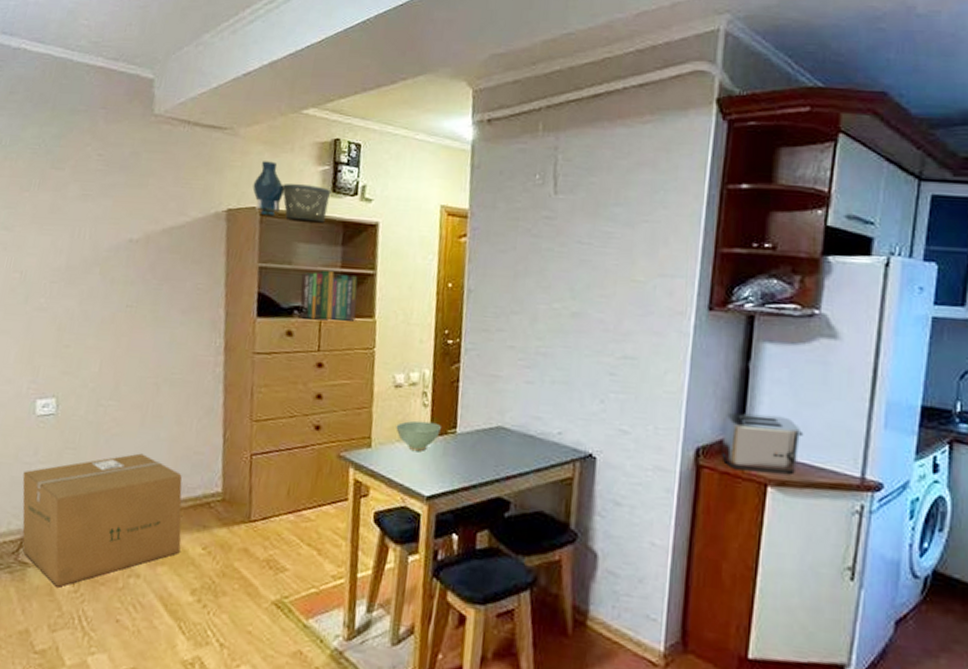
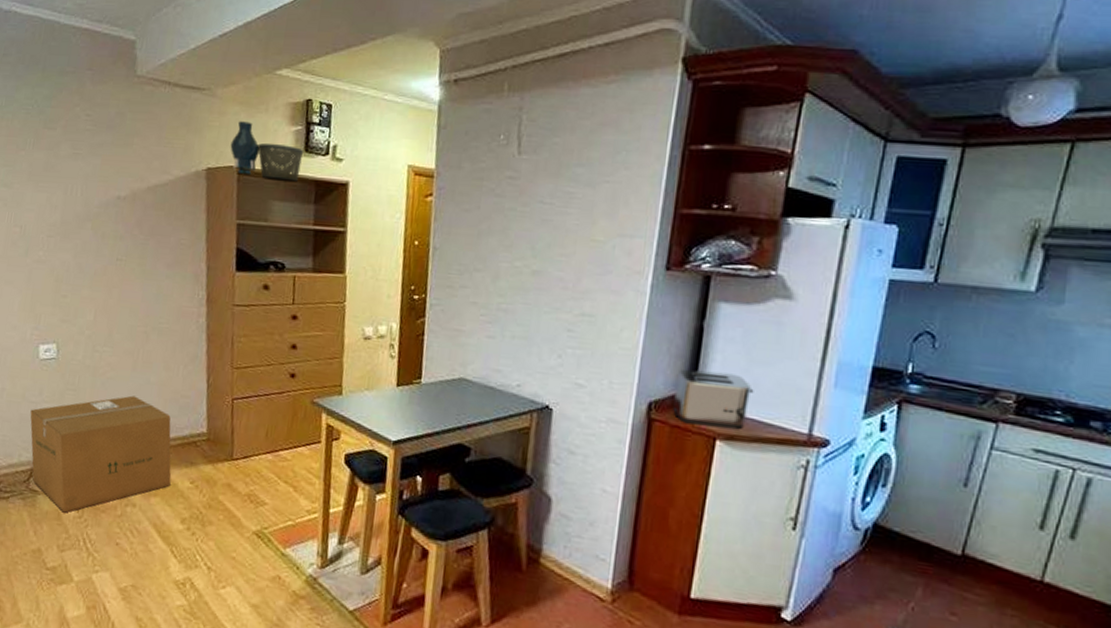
books: present [299,271,358,321] -> none [275,228,329,277]
bowl: present [396,420,441,451] -> none [365,370,407,399]

